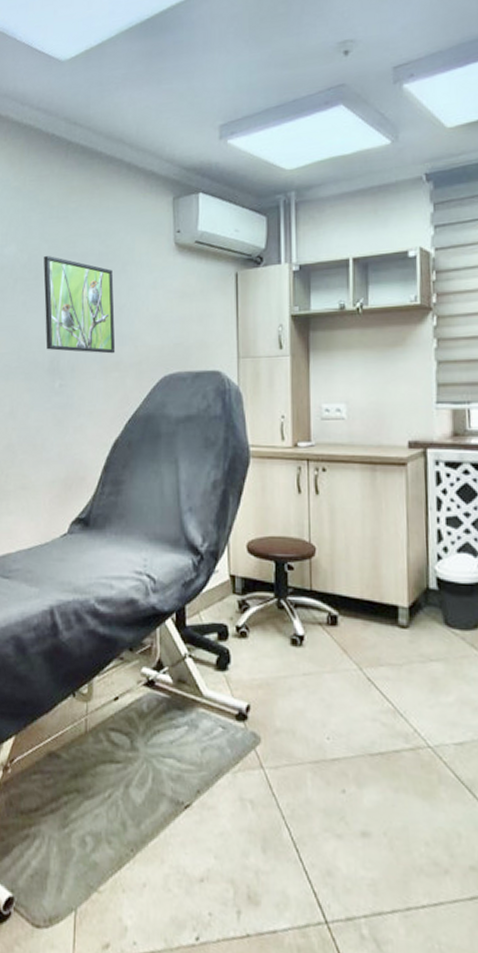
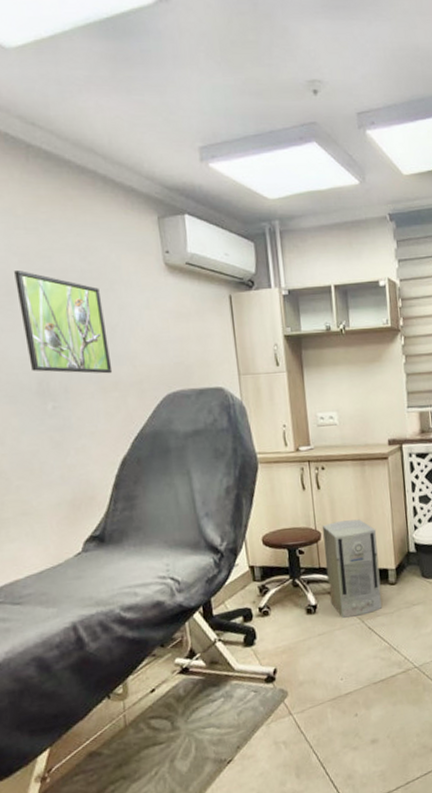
air purifier: none [317,536,388,661] -> present [322,519,382,618]

